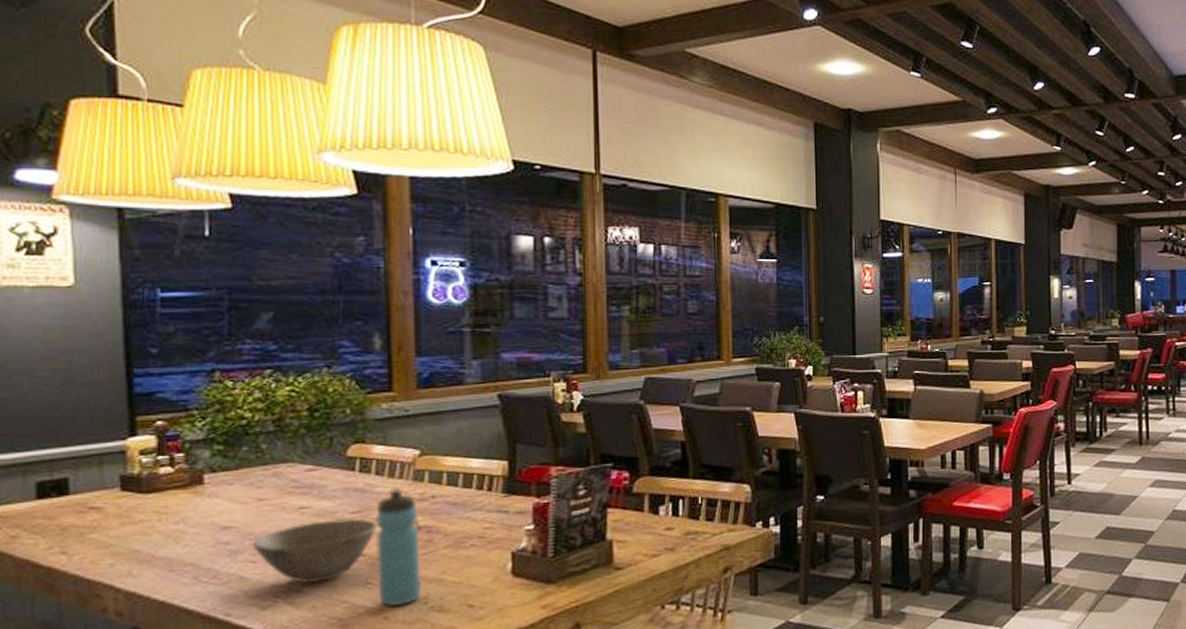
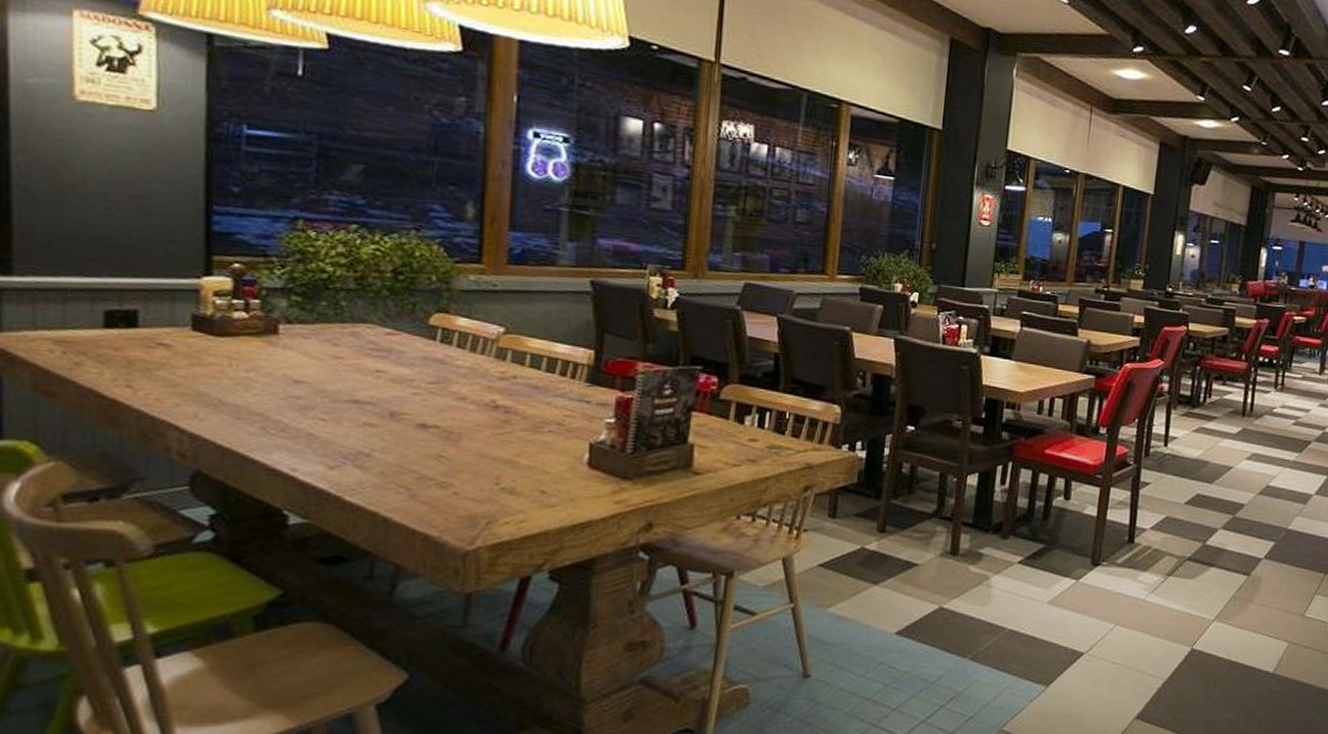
bowl: present [253,518,376,583] -> none [324,386,453,450]
water bottle: present [374,489,421,608] -> none [449,364,499,484]

